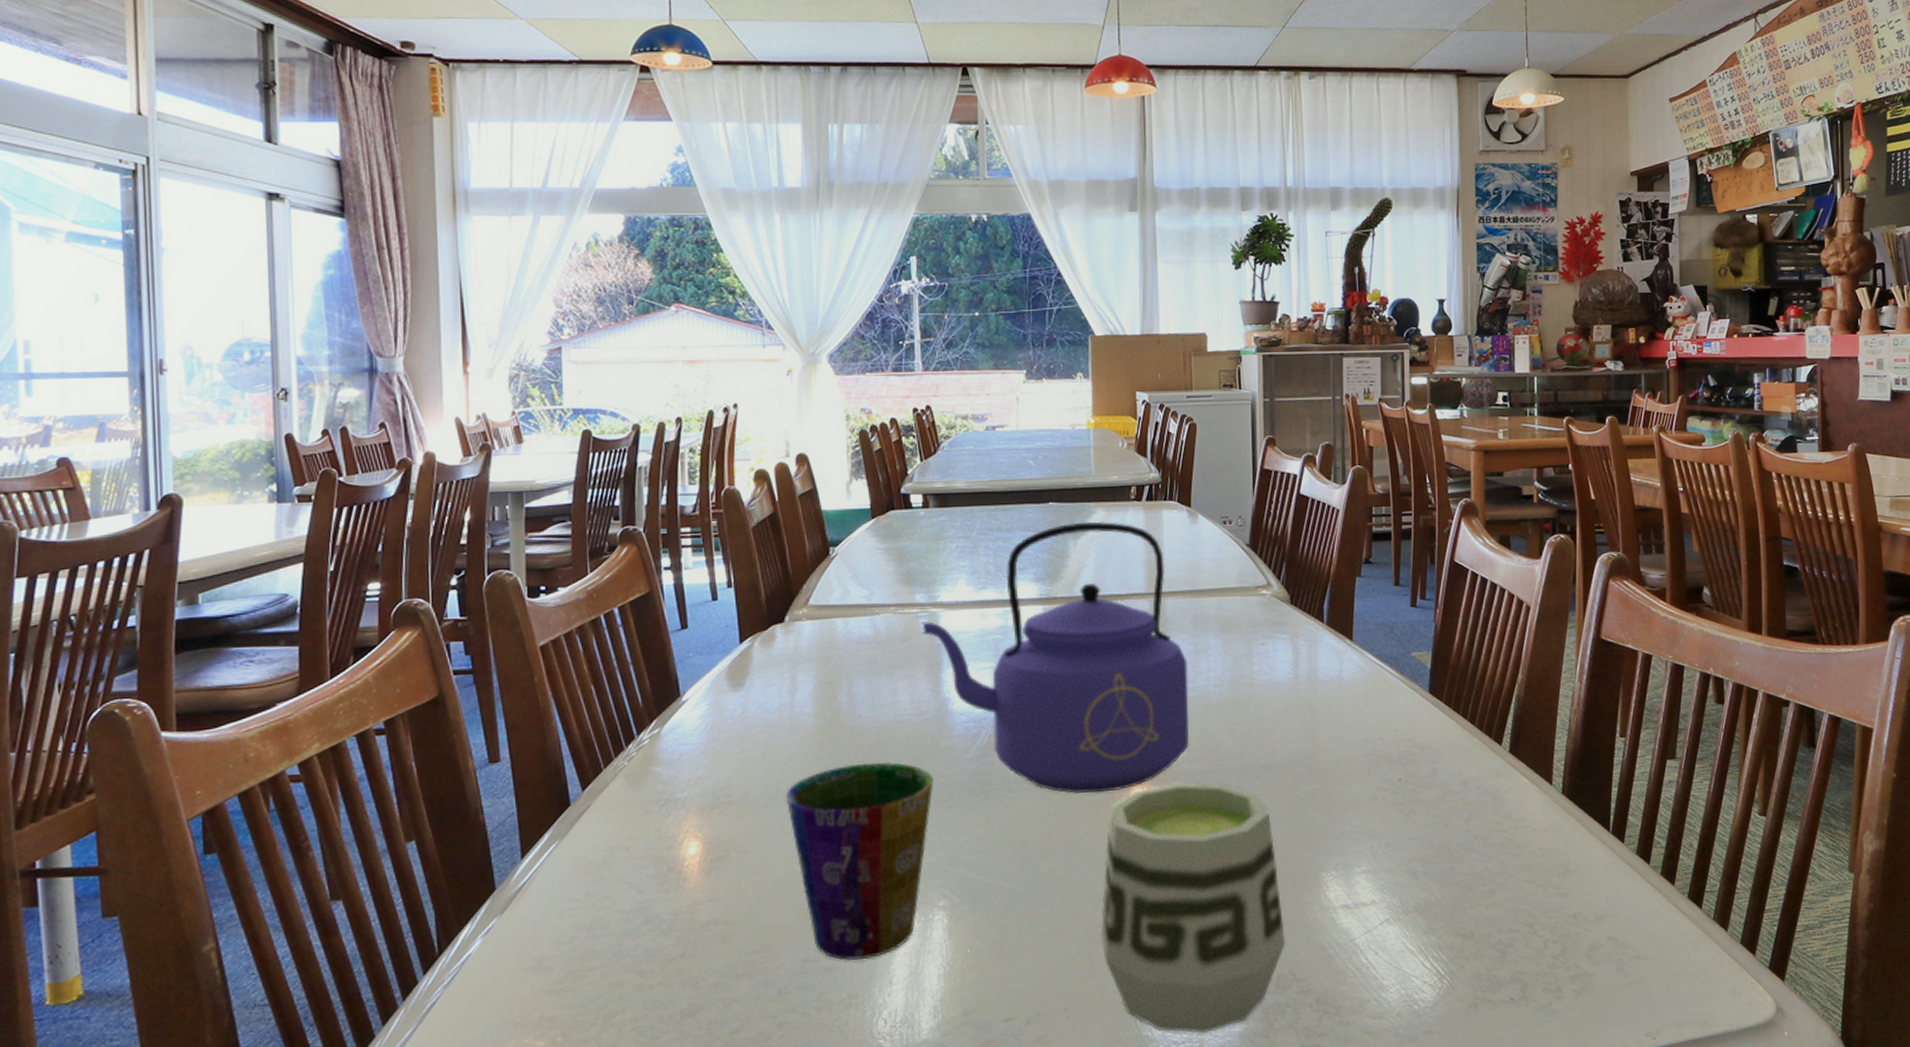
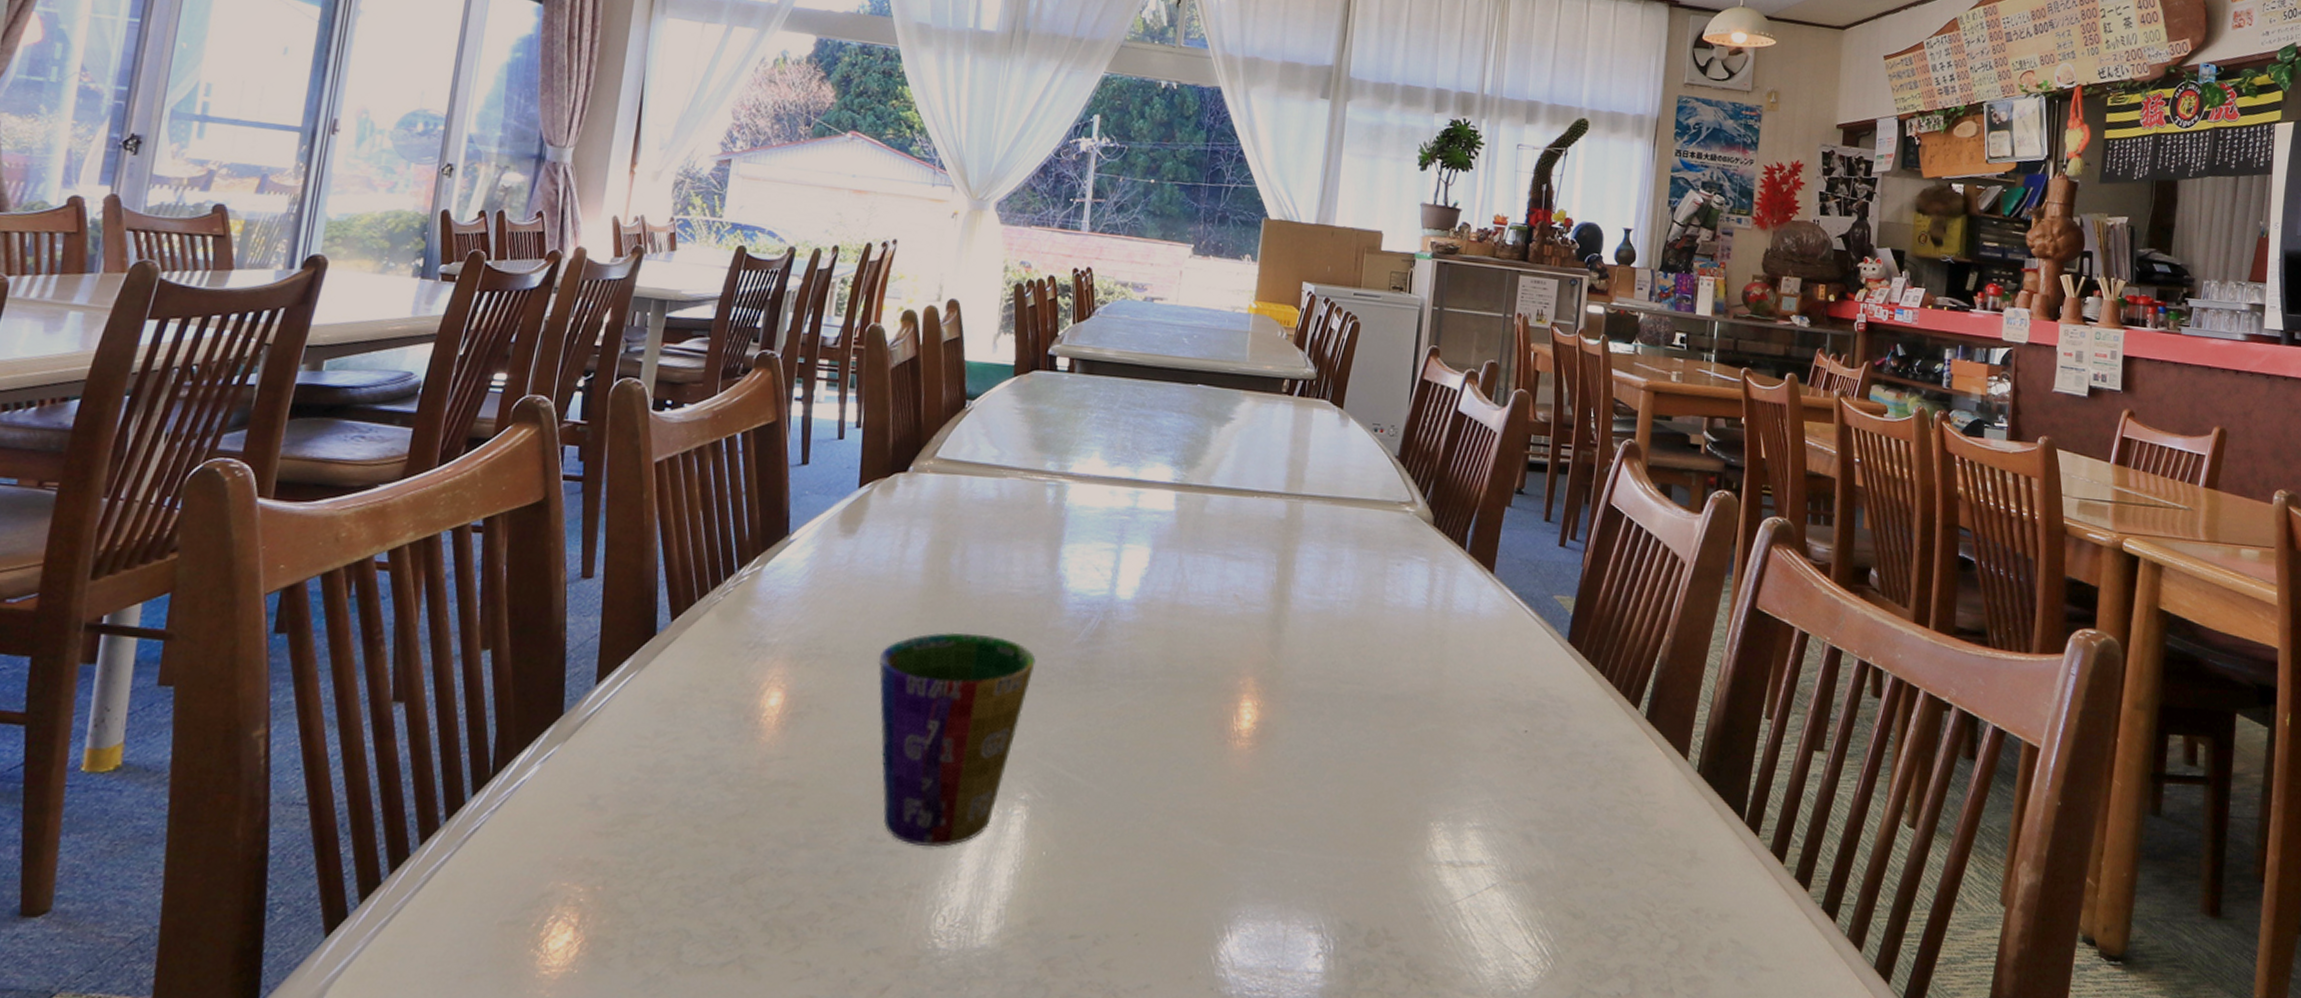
kettle: present [921,521,1190,793] -> none [1047,409,1318,701]
cup: present [1100,782,1286,1033] -> none [1185,701,1384,983]

